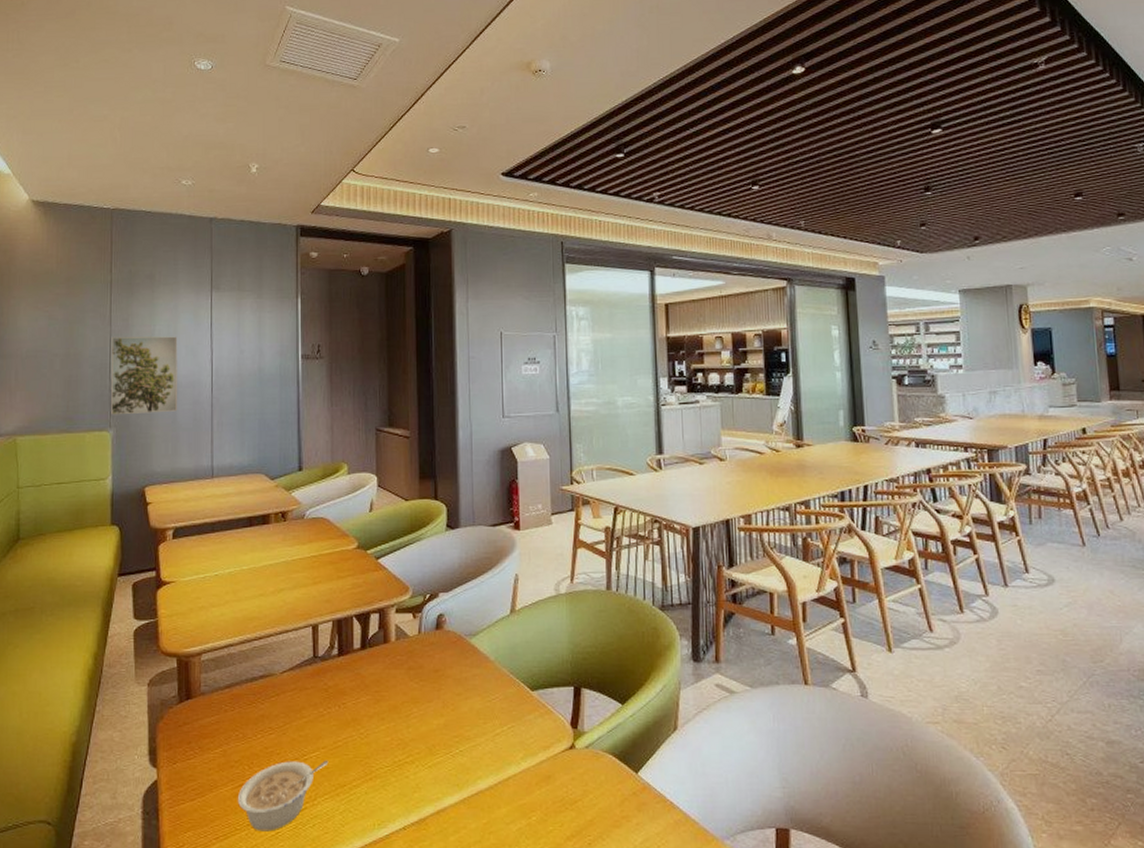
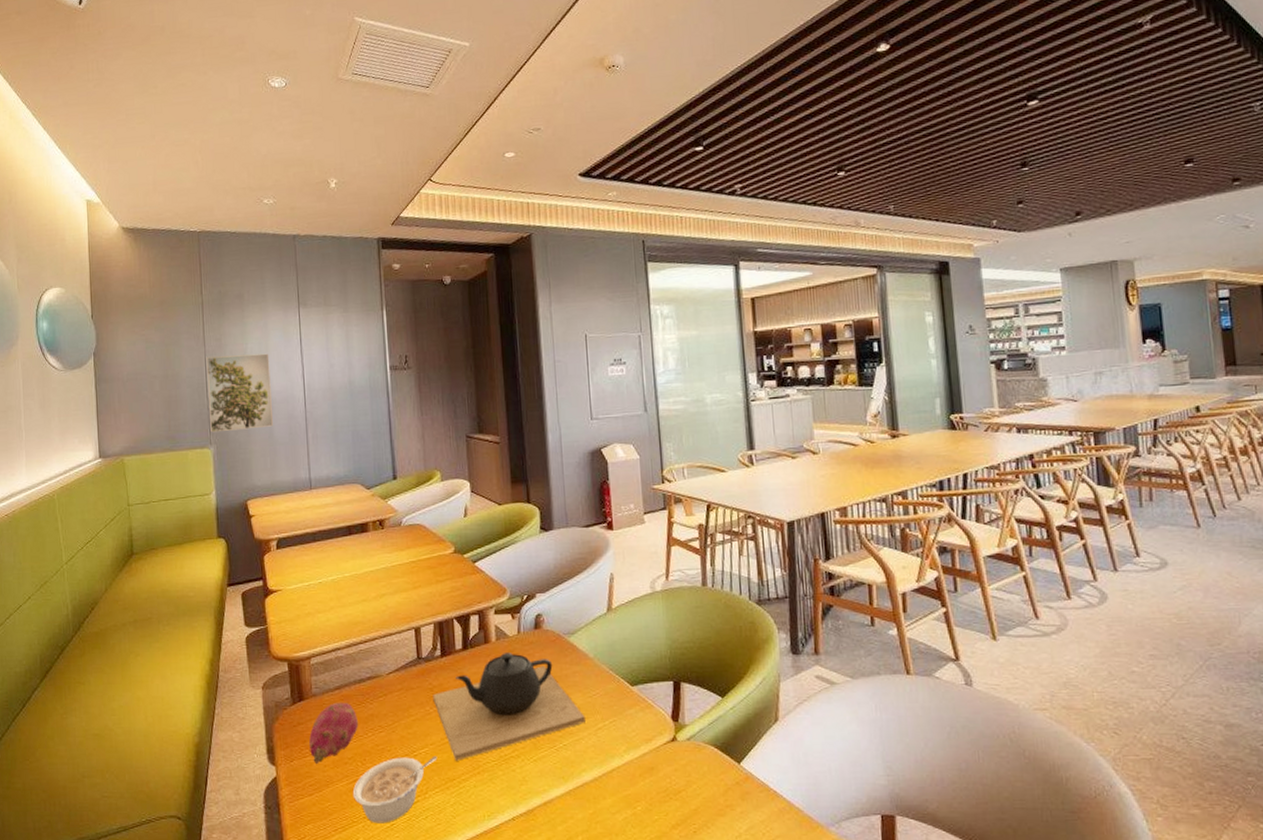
fruit: none [195,701,248,768] -> present [309,702,359,765]
teapot: none [327,653,483,766] -> present [433,653,585,761]

